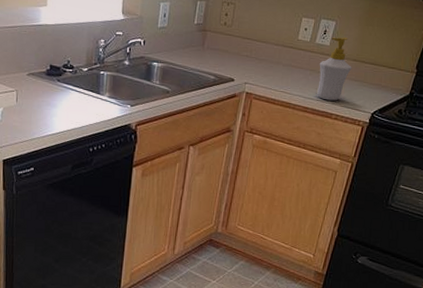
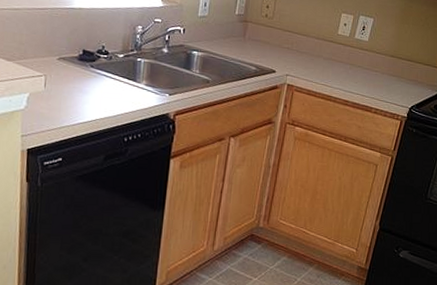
soap bottle: present [317,37,352,101] -> none [357,33,390,95]

